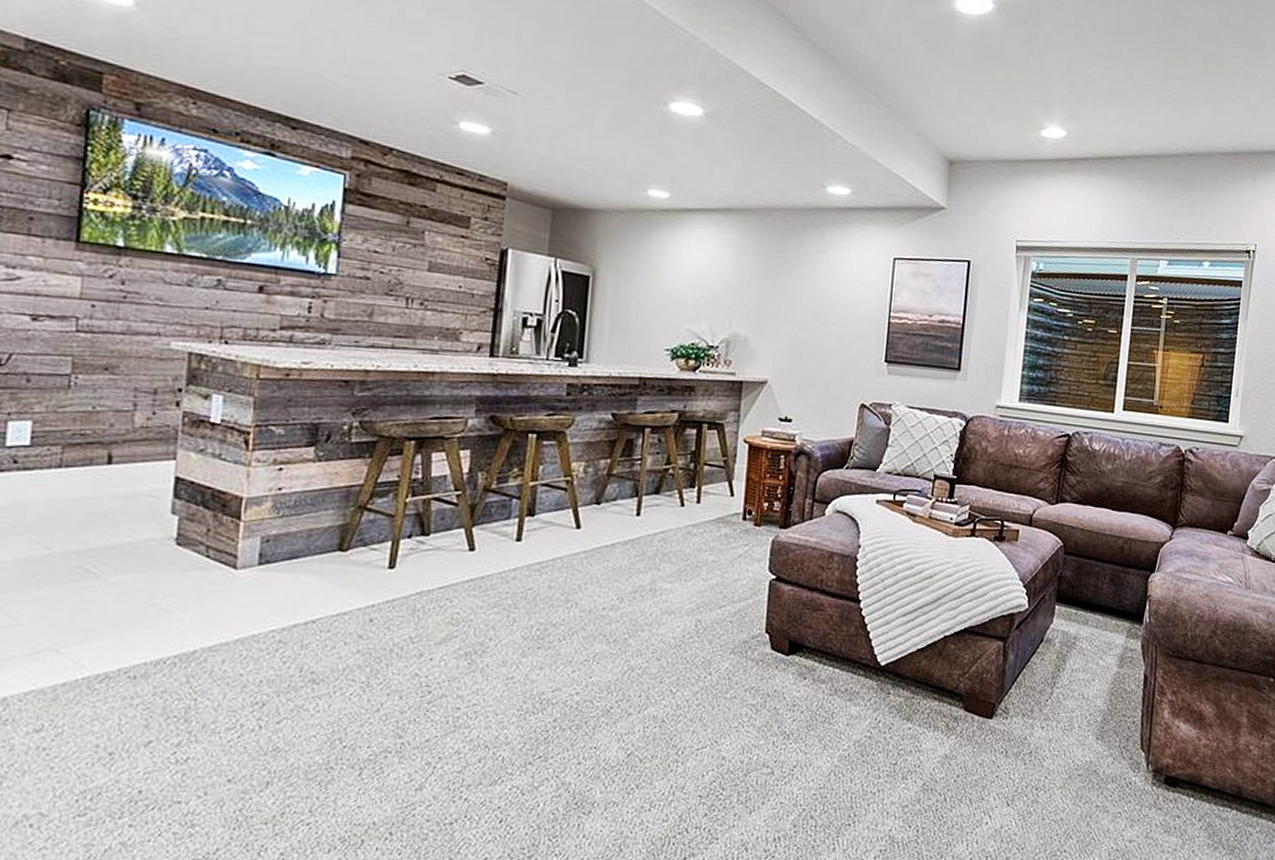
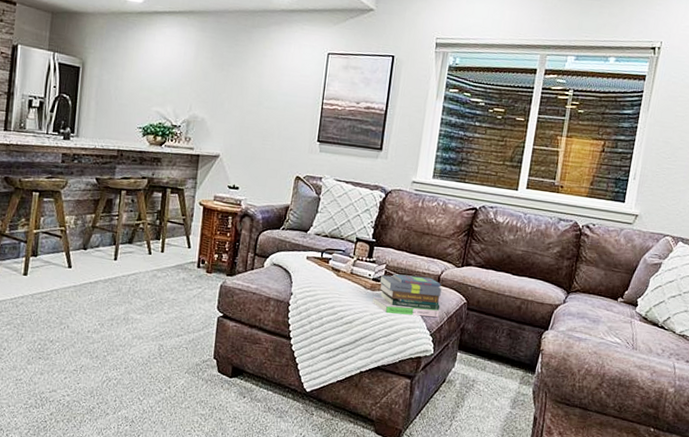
books: none [955,515,1034,566] -> present [372,274,442,318]

